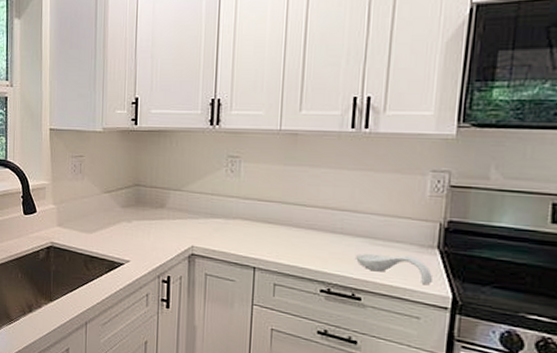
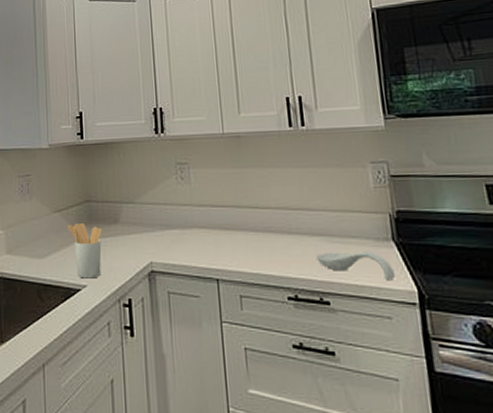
utensil holder: none [115,204,149,256] -> present [67,222,102,279]

